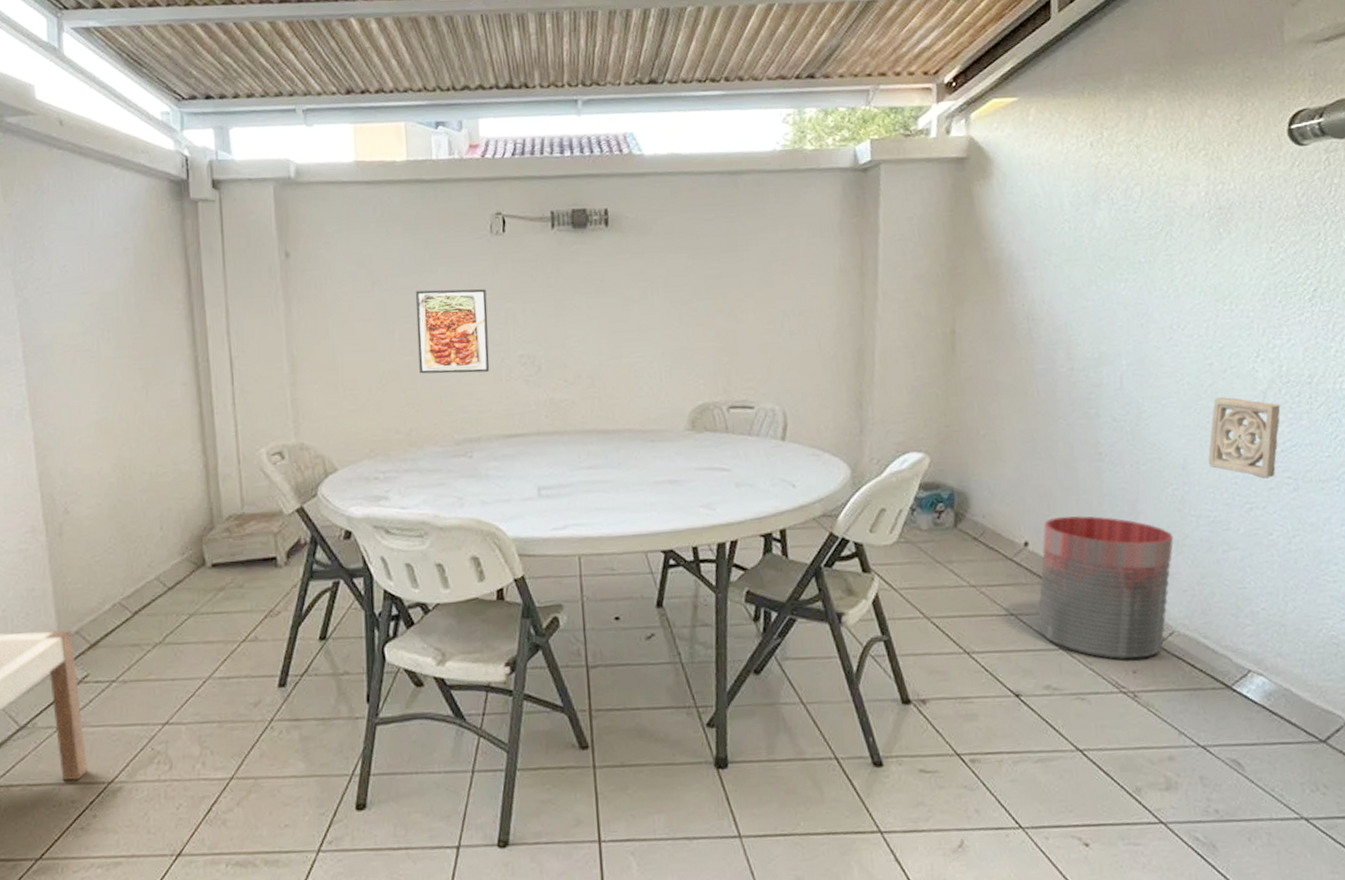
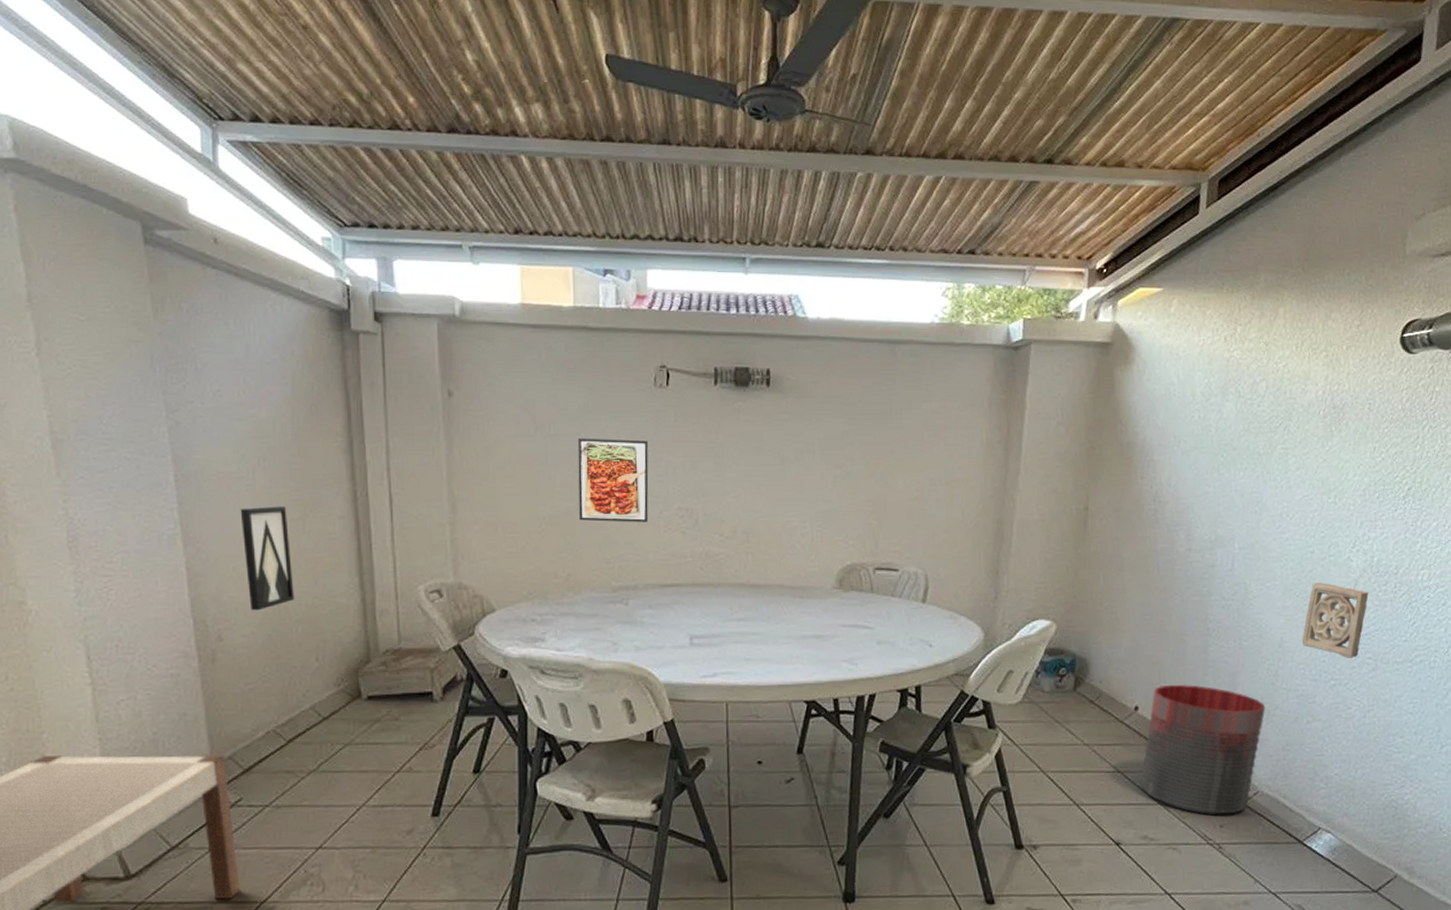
wall art: none [85,375,139,482] -> present [240,506,295,611]

